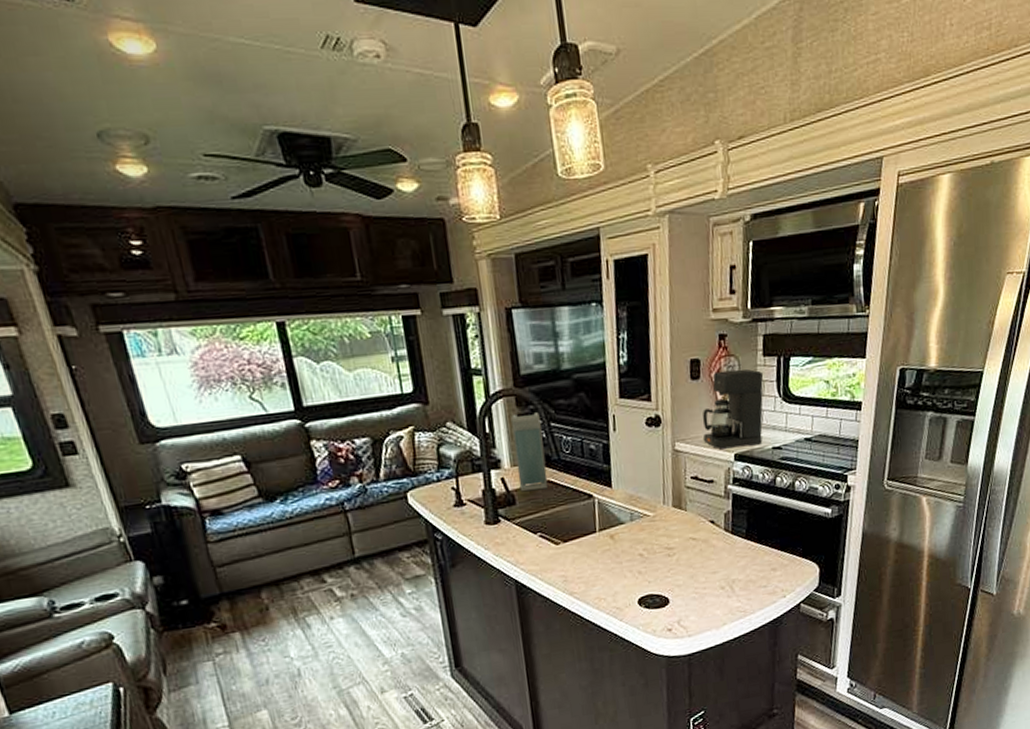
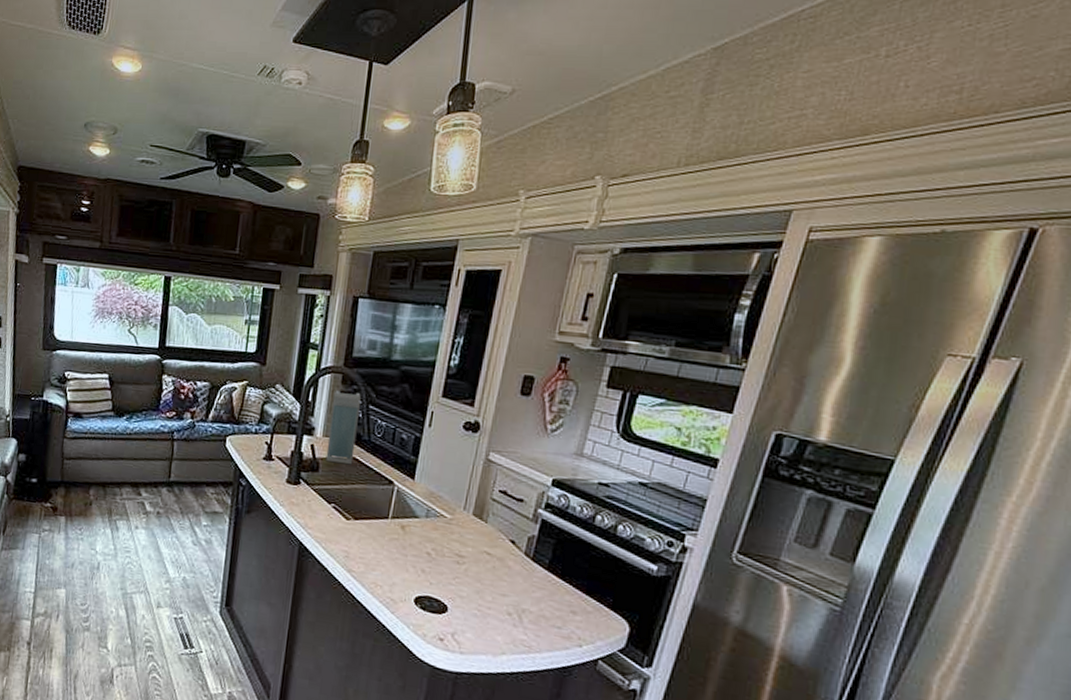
coffee maker: present [703,369,764,449] -> none [522,392,604,476]

